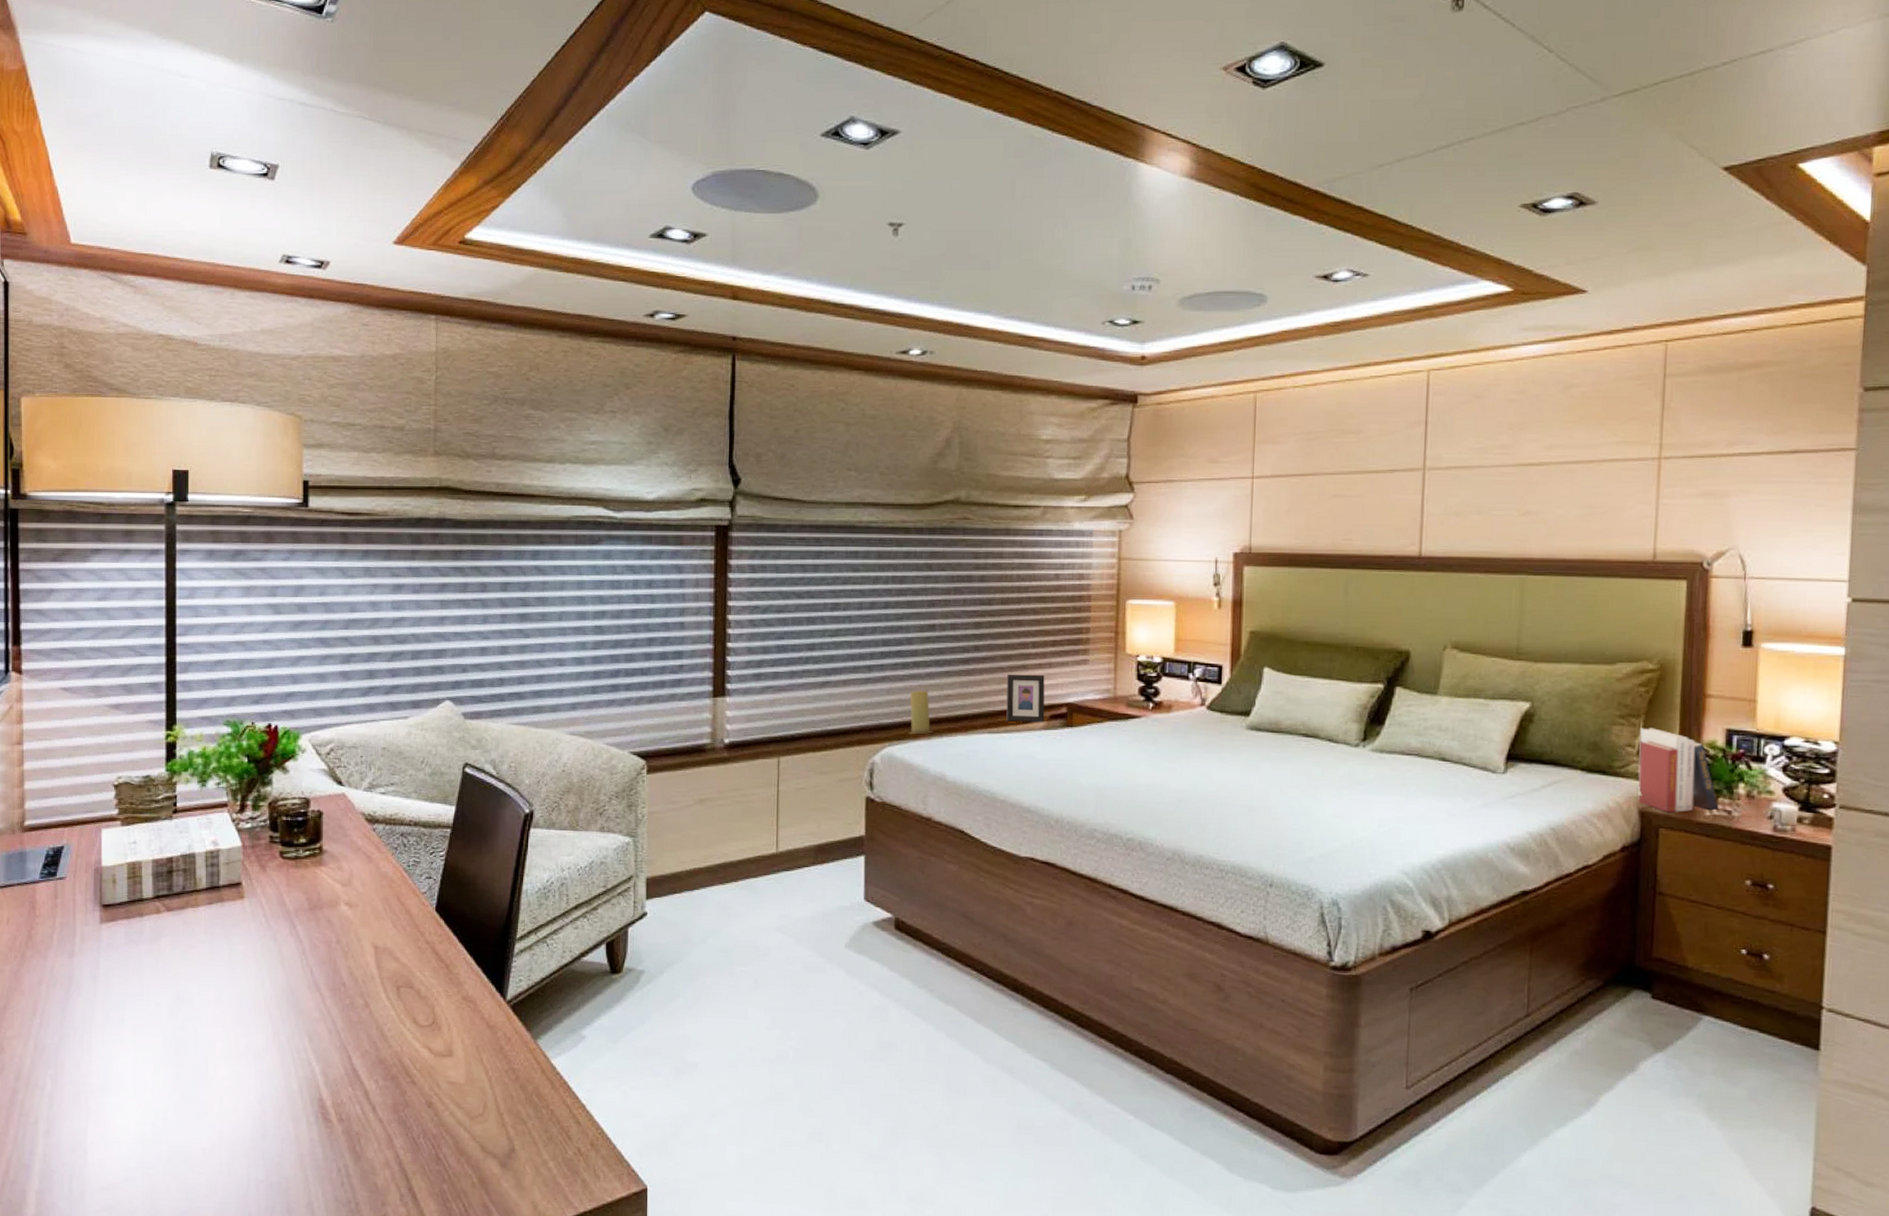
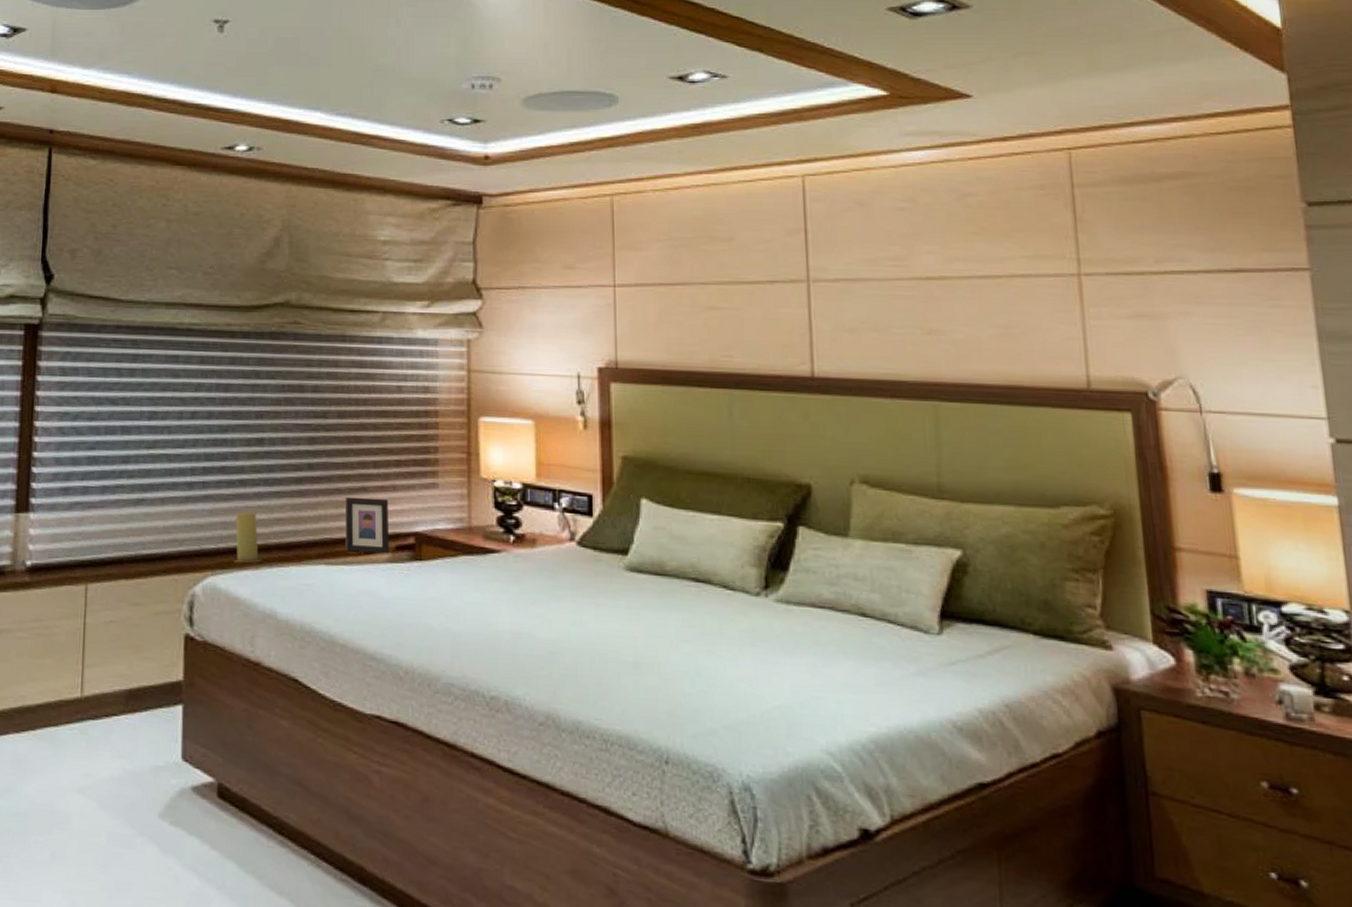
books: present [1638,728,1719,813] -> none [1100,585,1213,692]

